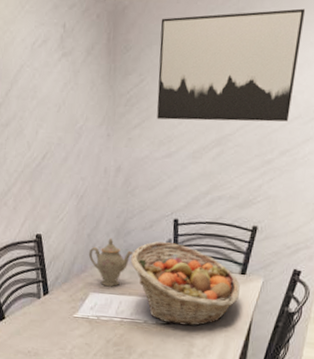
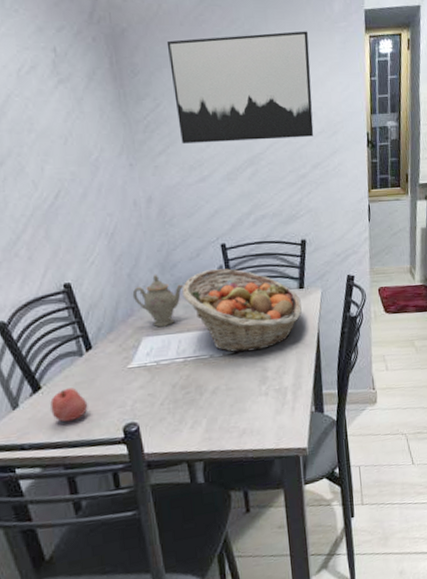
apple: none [9,323,37,351] -> present [50,388,88,422]

